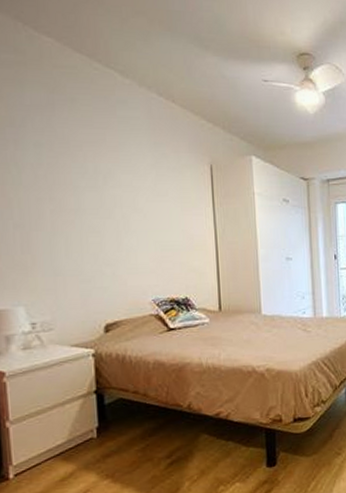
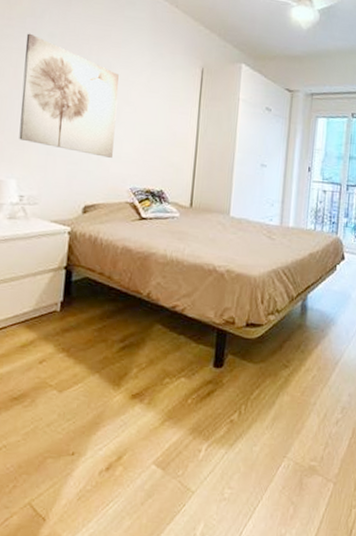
wall art: none [9,145,128,271] -> present [19,33,120,158]

